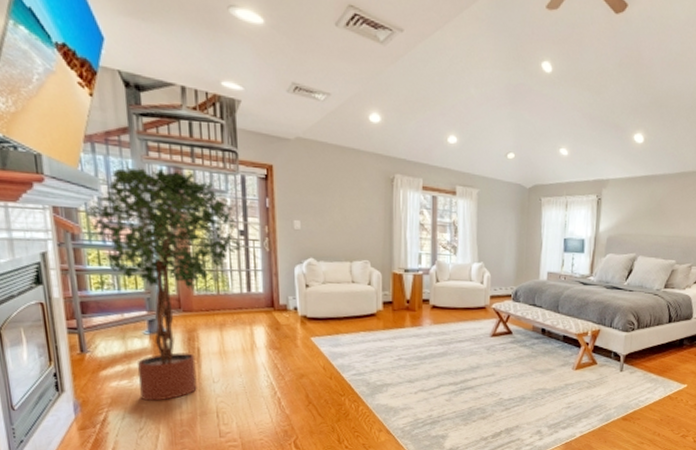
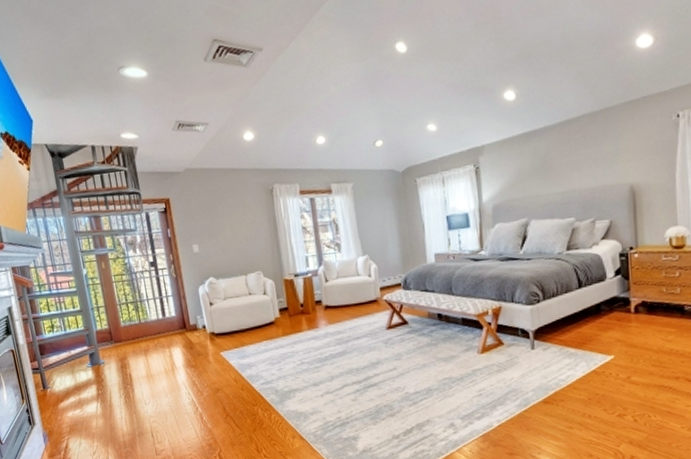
potted tree: present [86,167,249,401] -> none [35,219,159,427]

